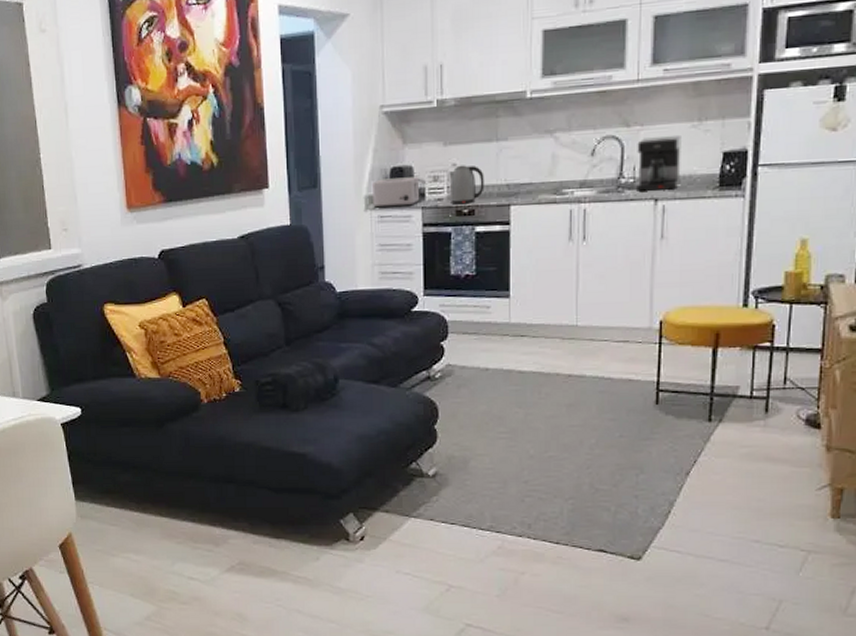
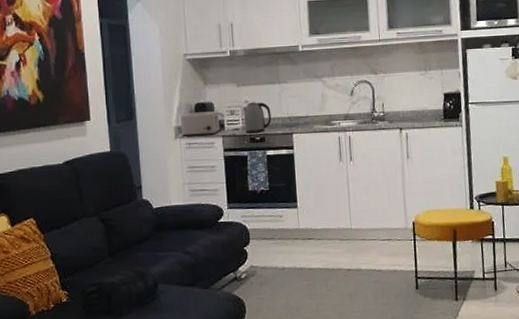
coffee maker: present [635,135,681,191] -> none [383,80,417,123]

